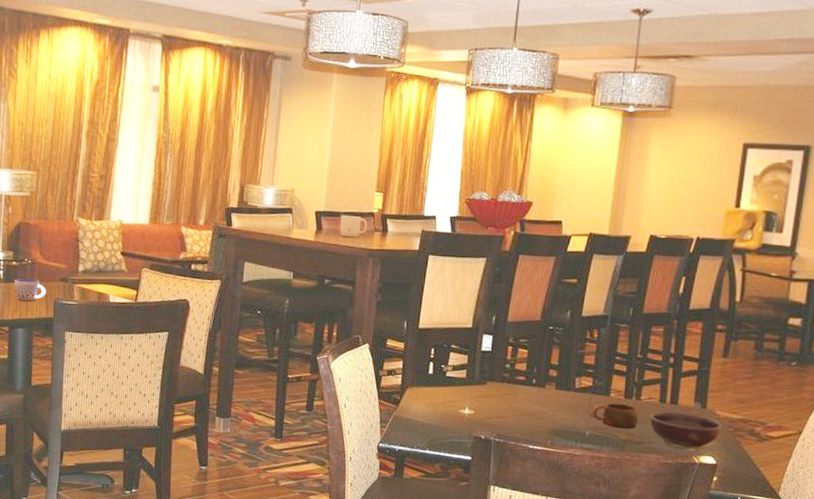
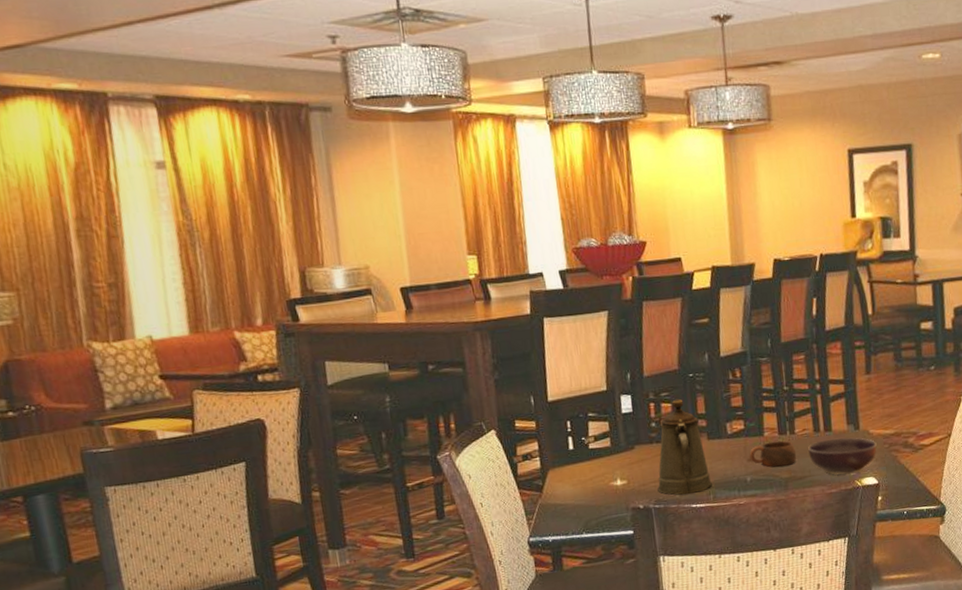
cup: present [14,279,46,301] -> none [16,429,66,460]
mug: present [339,215,368,238] -> none [431,286,467,313]
coffee pot: none [500,347,552,436] -> present [657,398,712,496]

